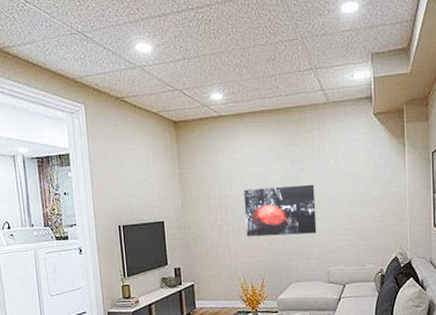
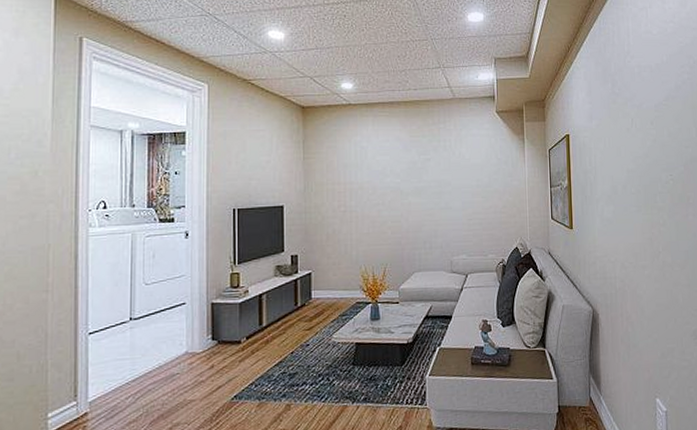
wall art: present [243,184,317,237] -> none [369,174,441,225]

